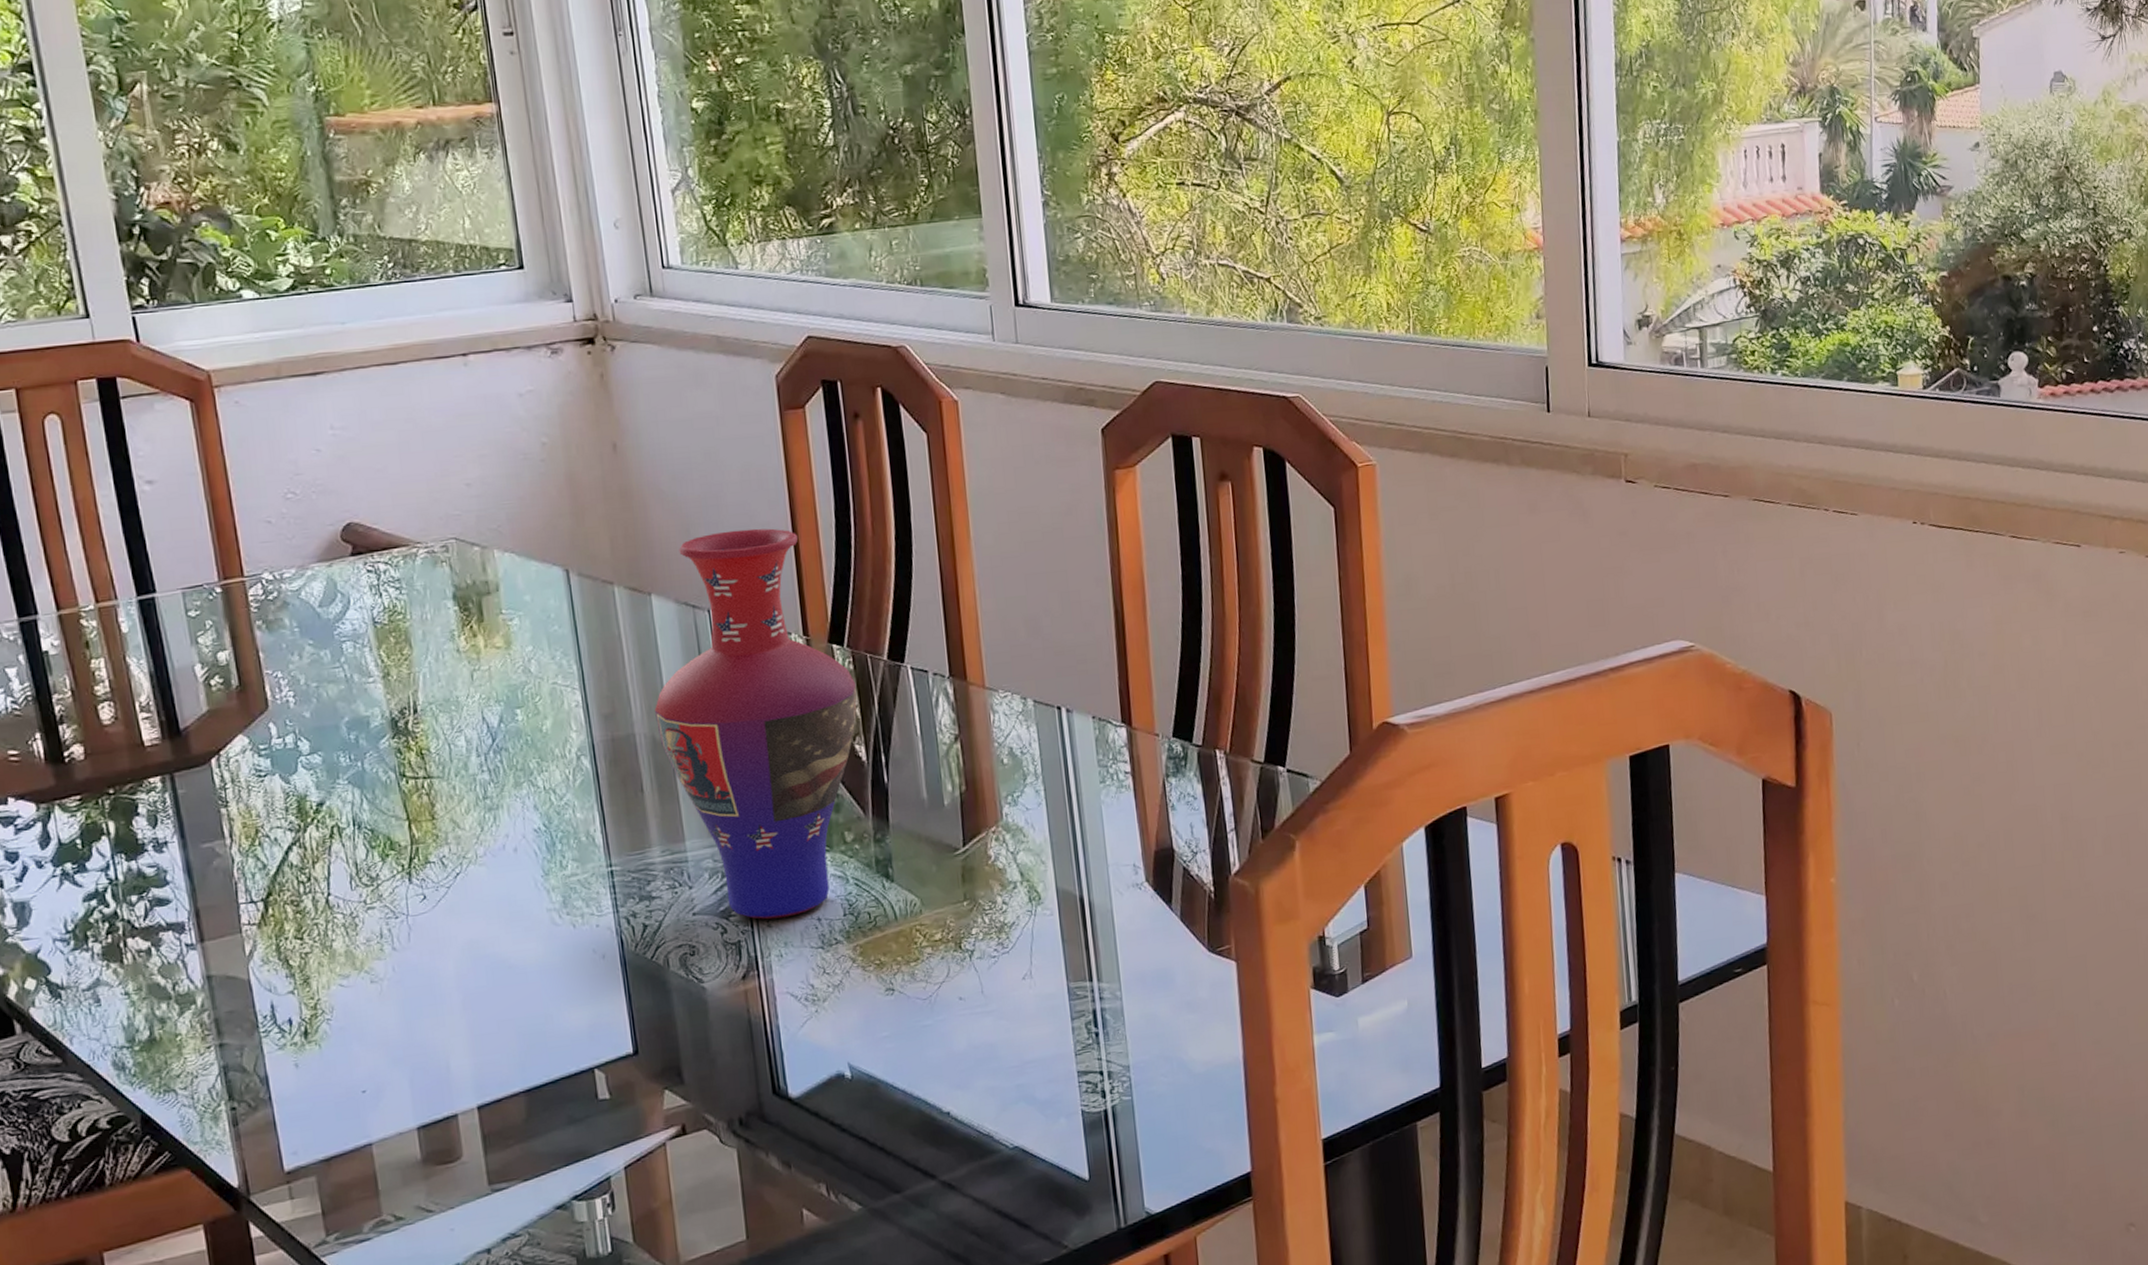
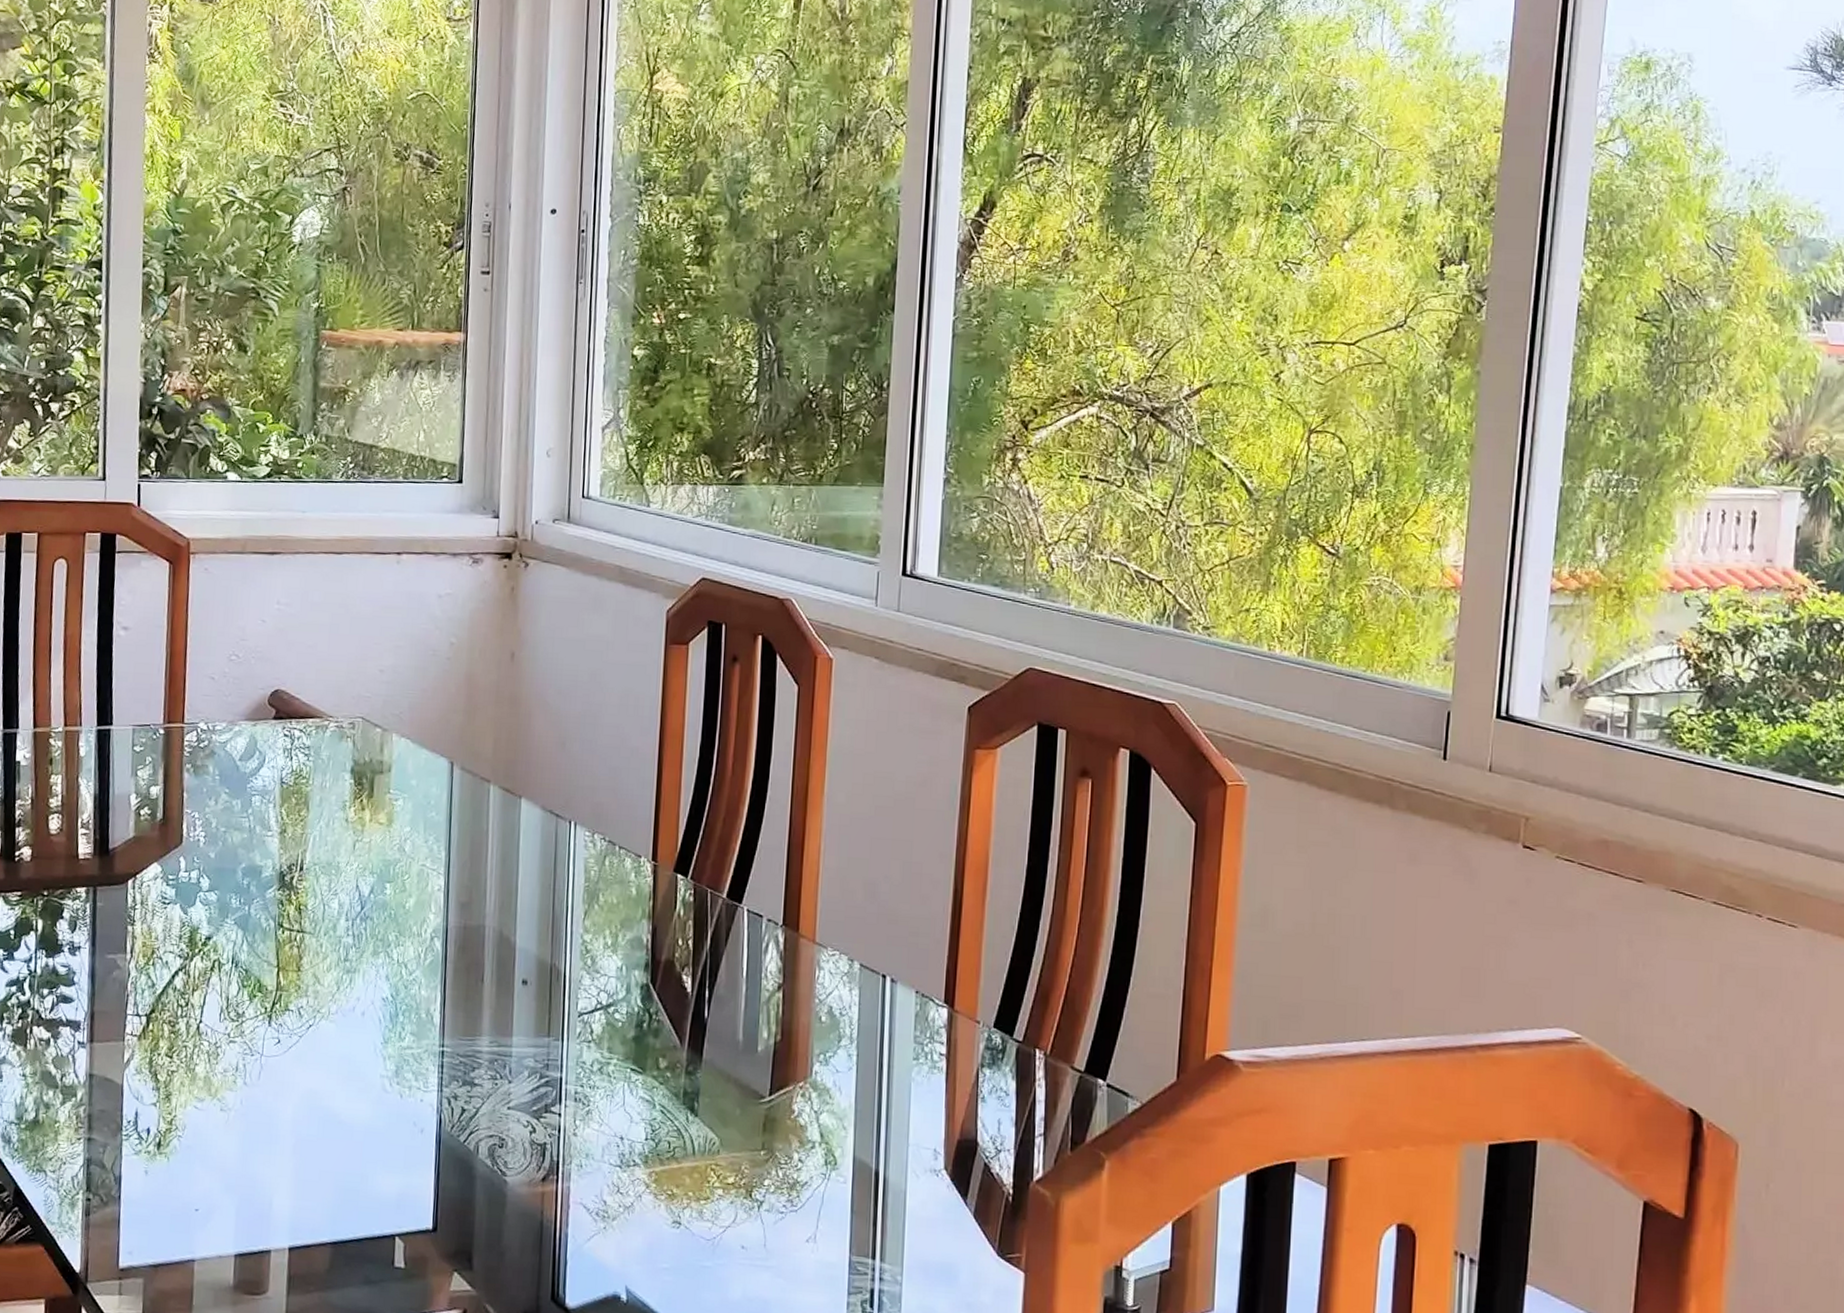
vase: present [655,528,857,920] -> none [506,749,693,1130]

